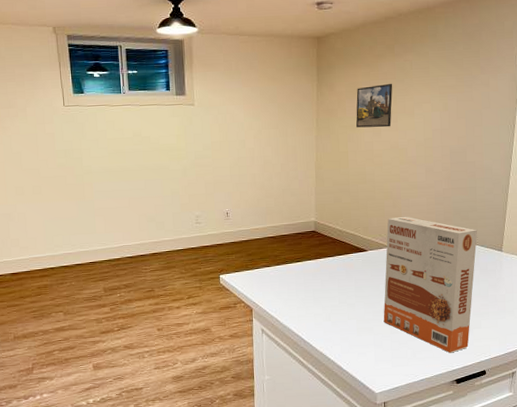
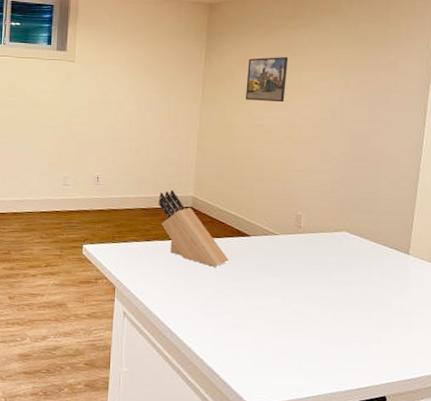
knife block: none [284,217,350,281] -> present [158,190,228,267]
cereal box: present [383,216,478,353] -> none [264,201,380,370]

